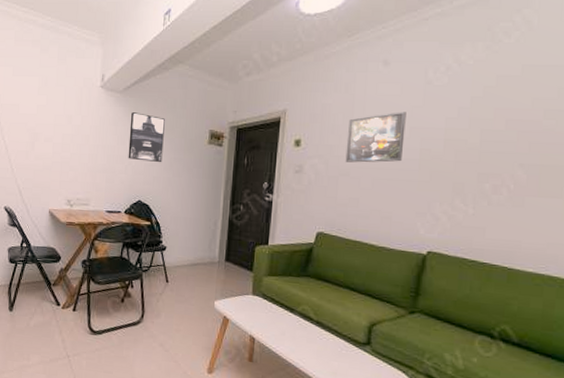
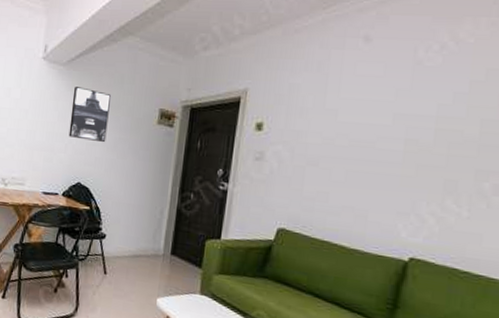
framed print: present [345,112,406,163] -> none [314,95,390,153]

